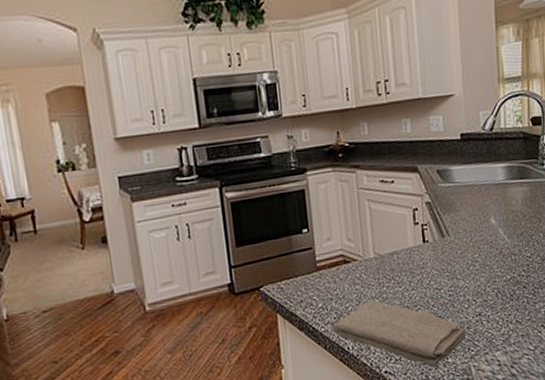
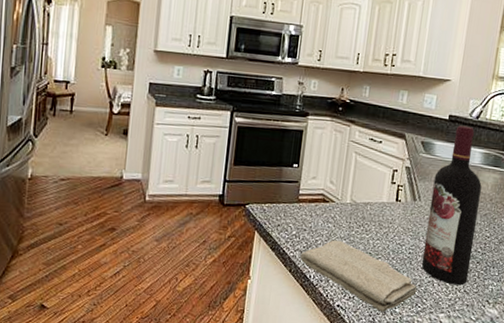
wine bottle: none [459,141,517,318] -> present [421,125,482,286]

